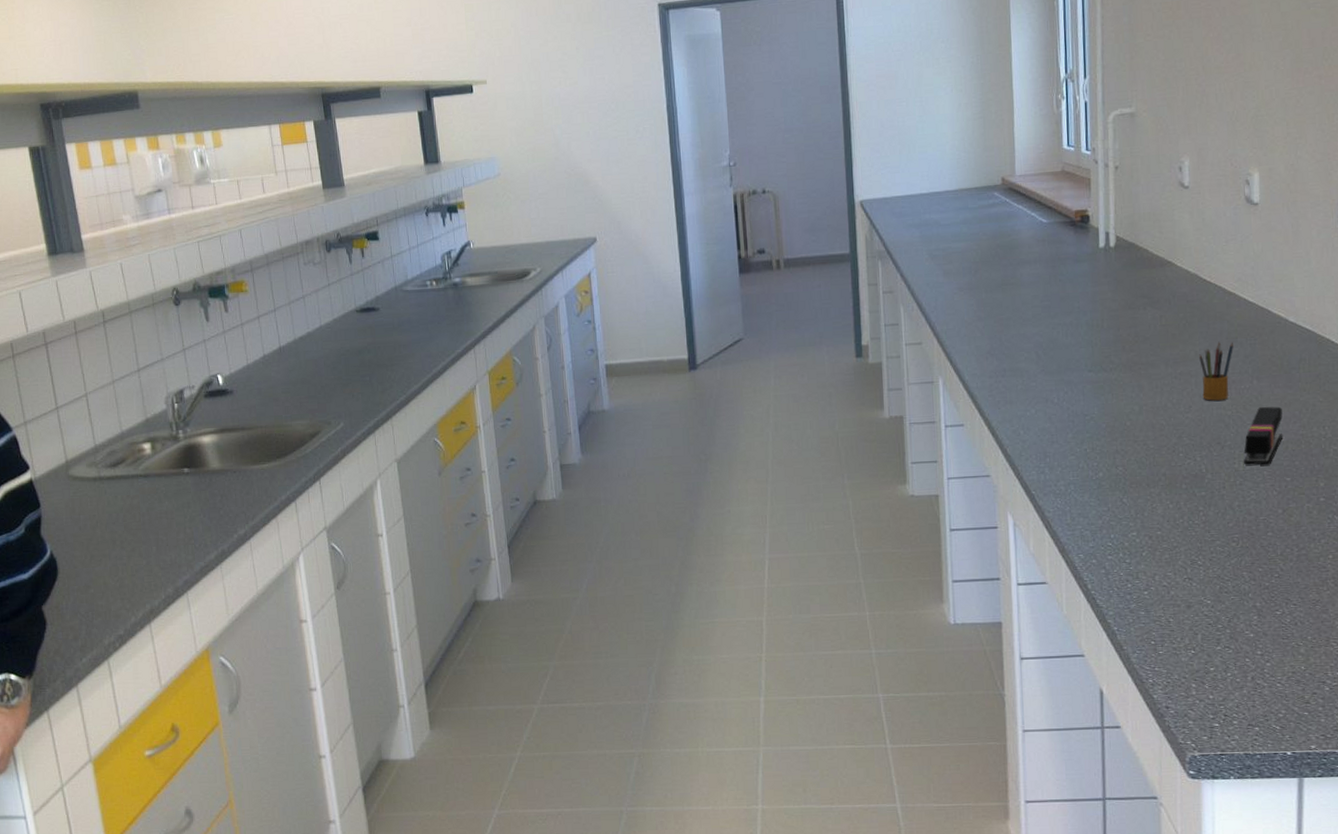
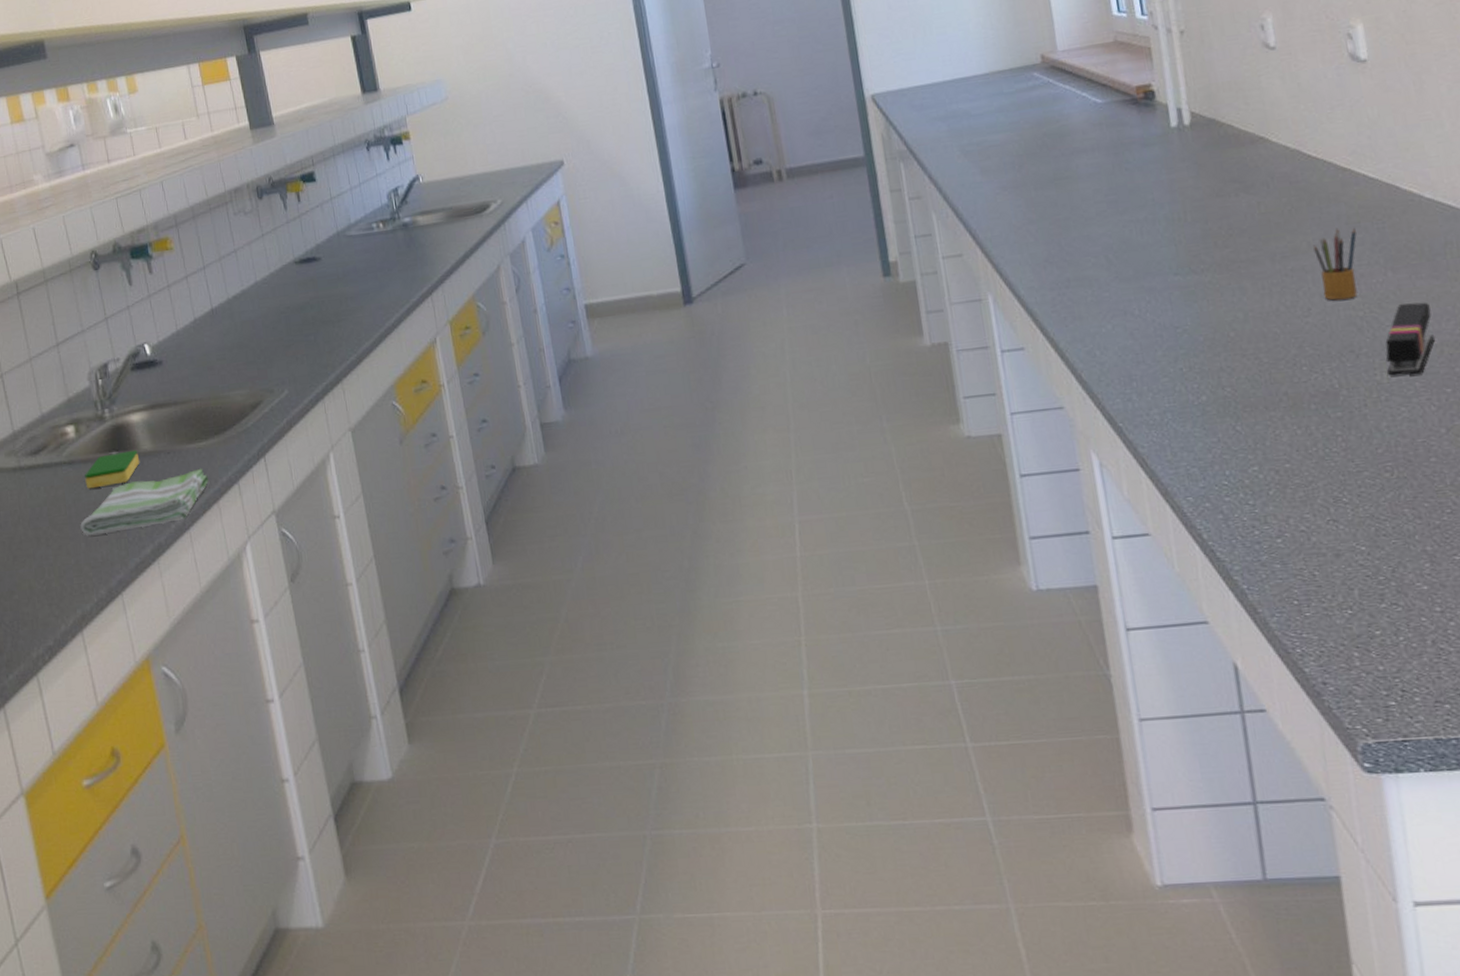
dish towel: none [152,487,269,541] -> present [80,468,208,536]
dish sponge: none [158,467,209,500] -> present [85,450,140,489]

